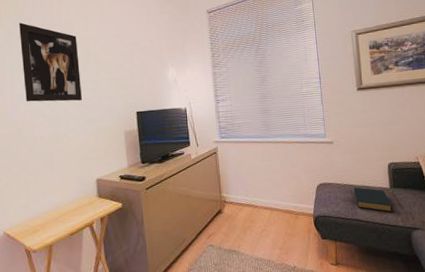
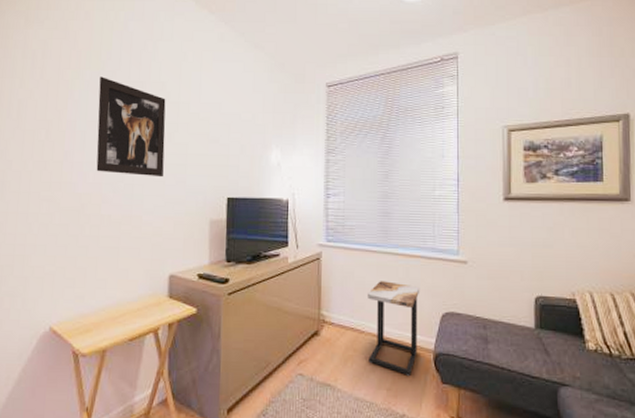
side table: none [257,164,301,236] -> present [368,281,420,376]
hardback book: present [353,187,393,213] -> none [488,323,536,360]

